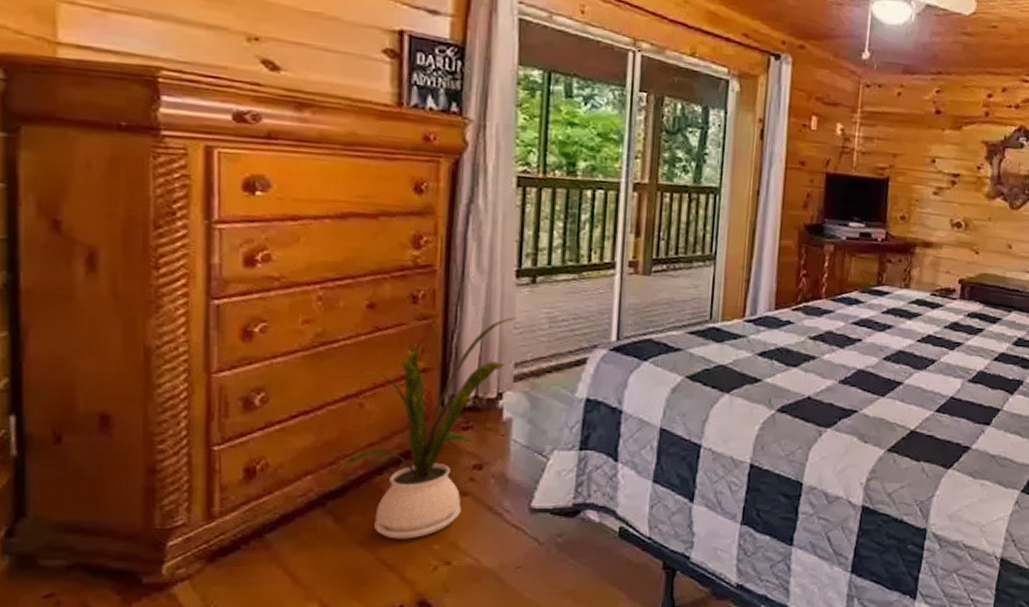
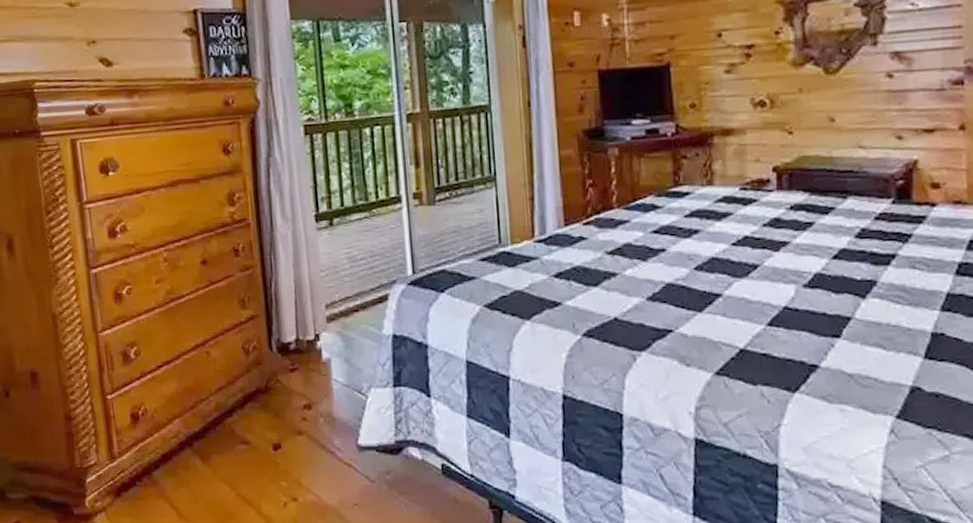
house plant: present [338,317,516,539] -> none [198,260,320,477]

